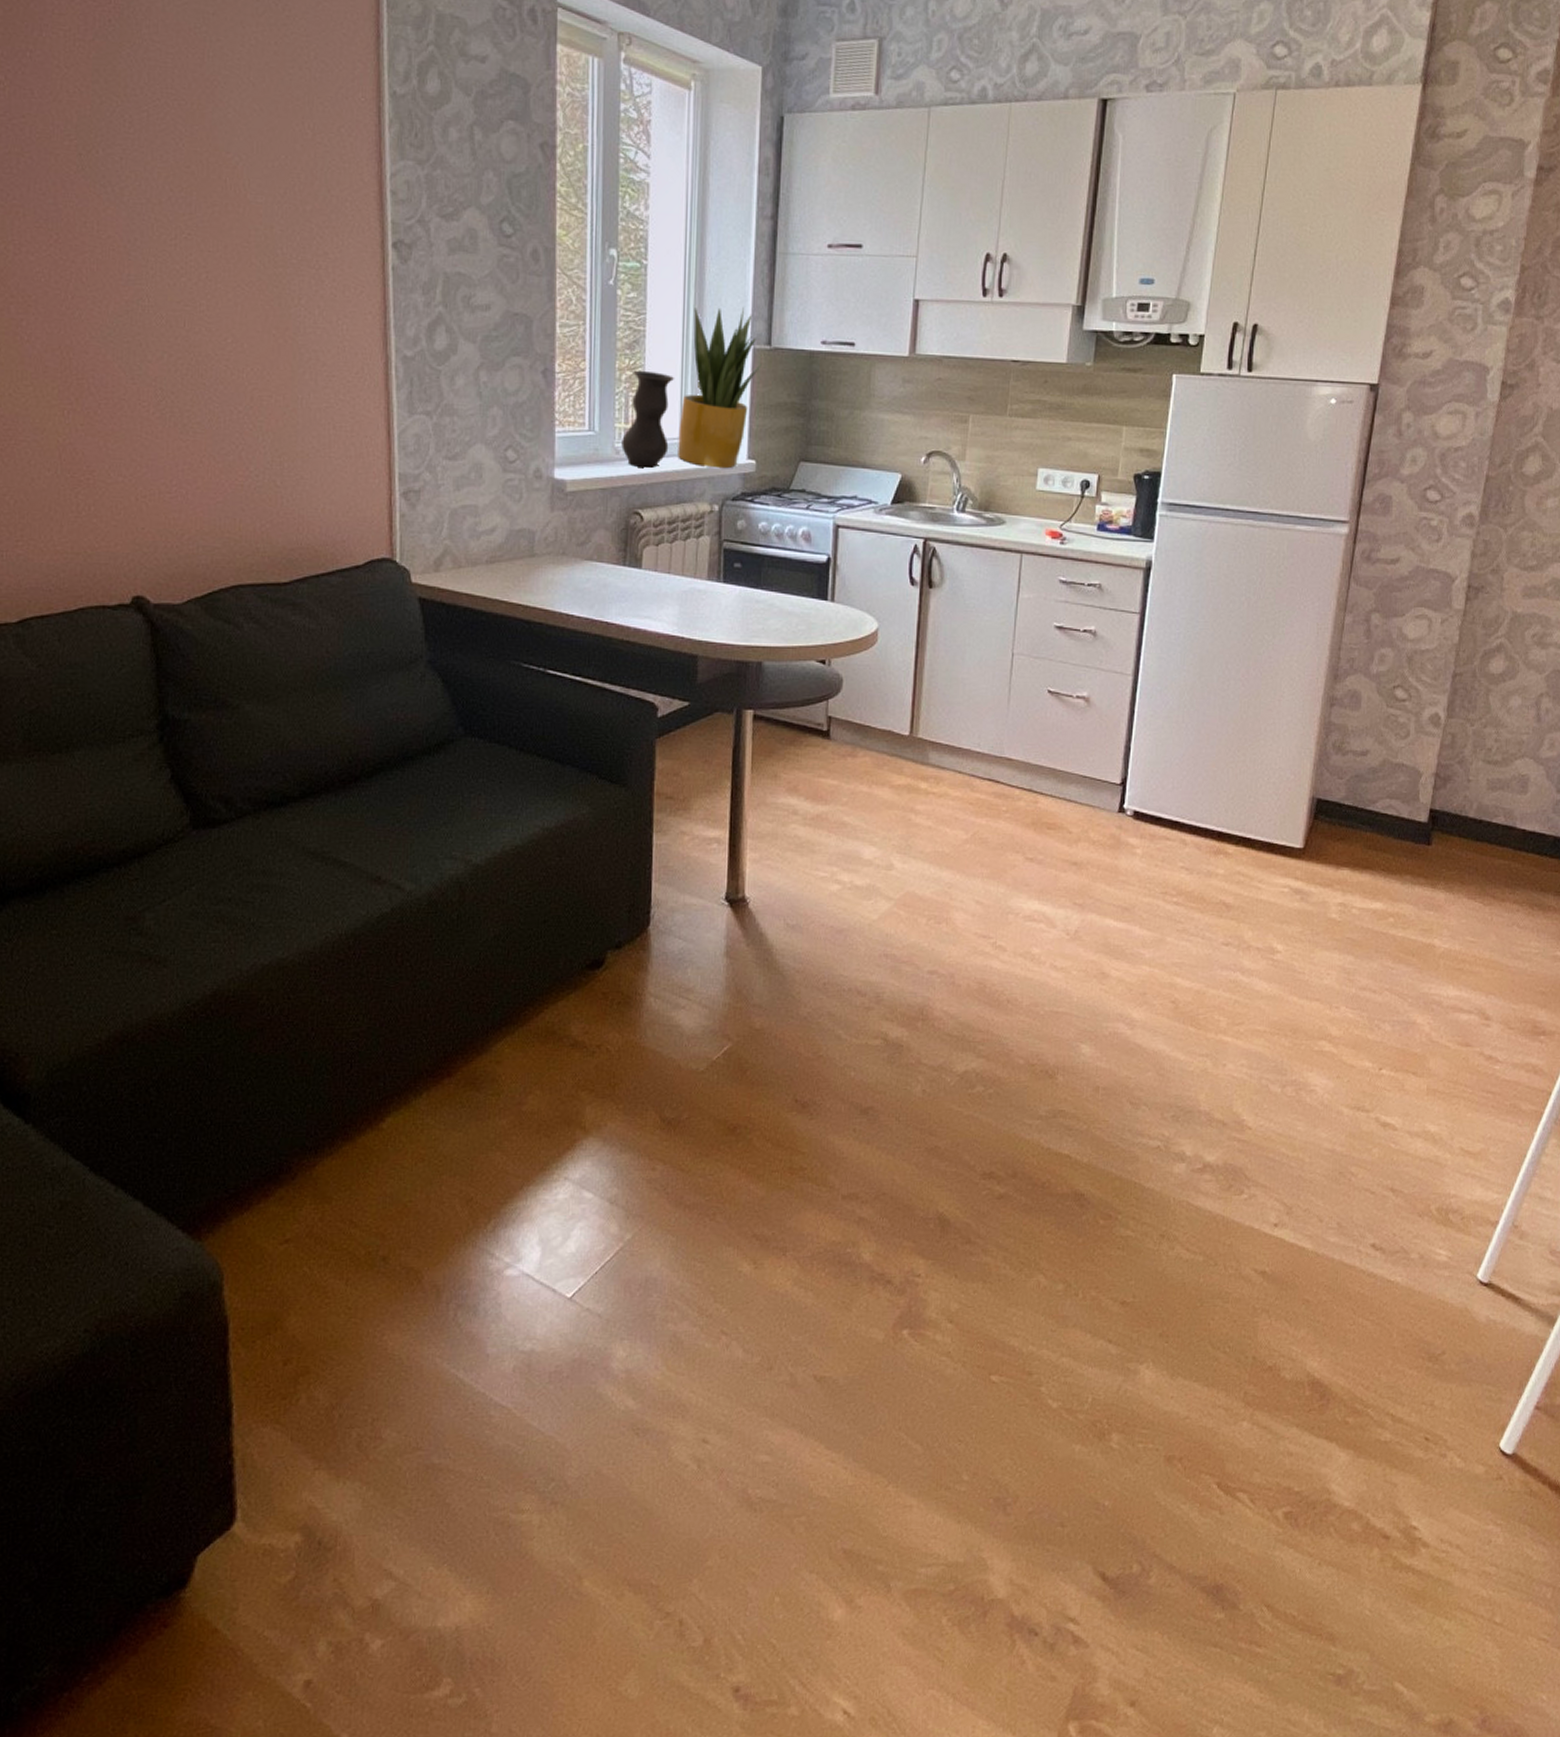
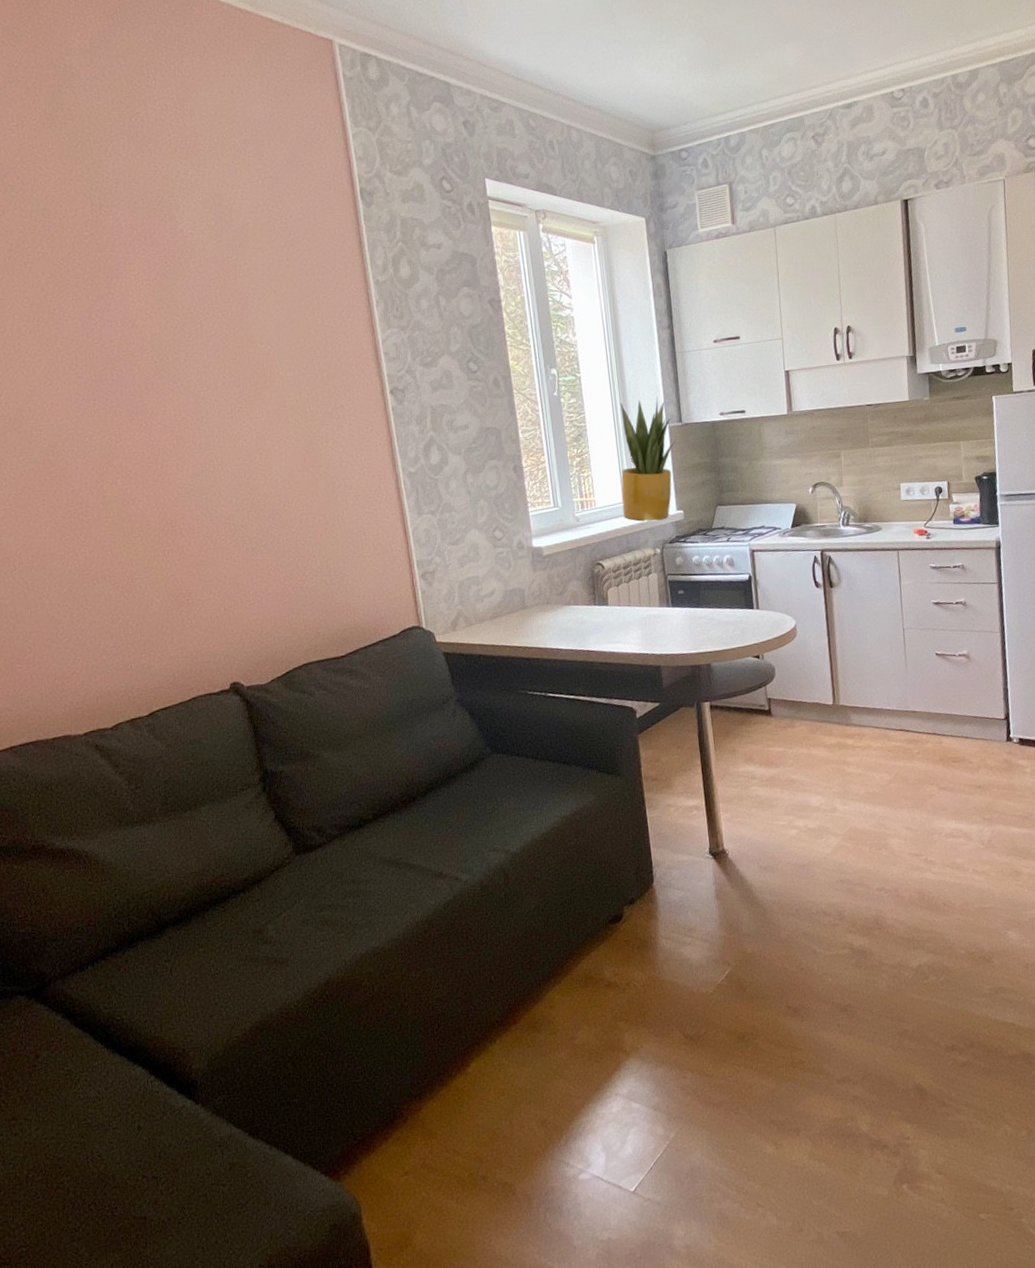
vase: present [621,370,675,469] -> none [579,455,616,529]

